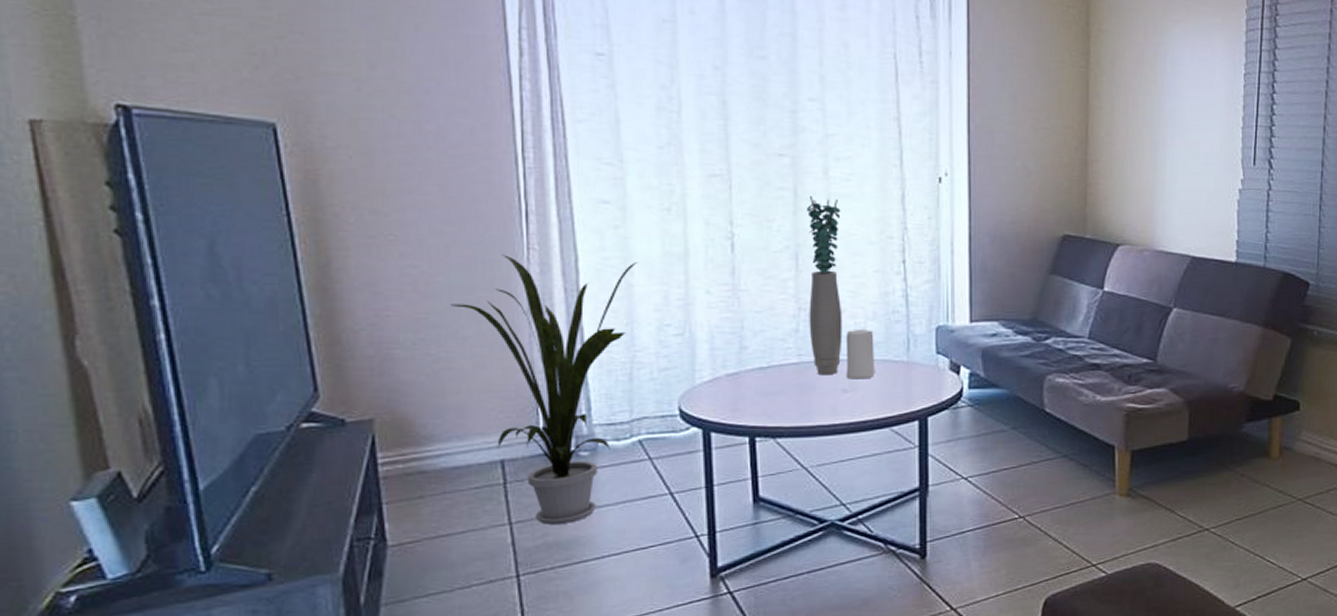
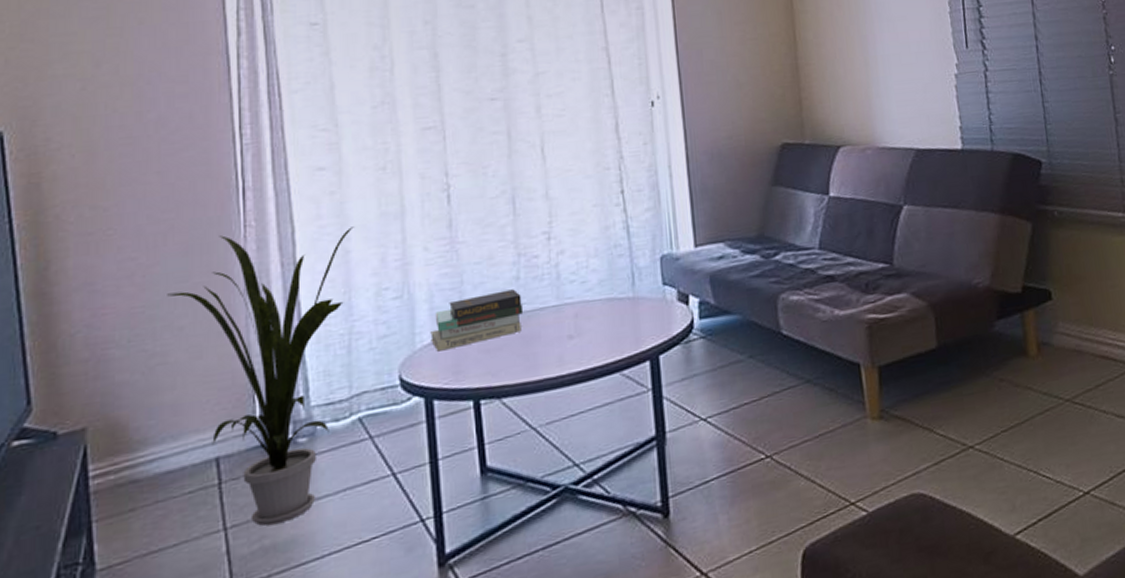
books: none [710,340,801,389] -> present [430,289,524,352]
vase: present [807,195,842,376] -> none [521,135,565,324]
candle: present [845,329,876,380] -> none [568,267,601,324]

